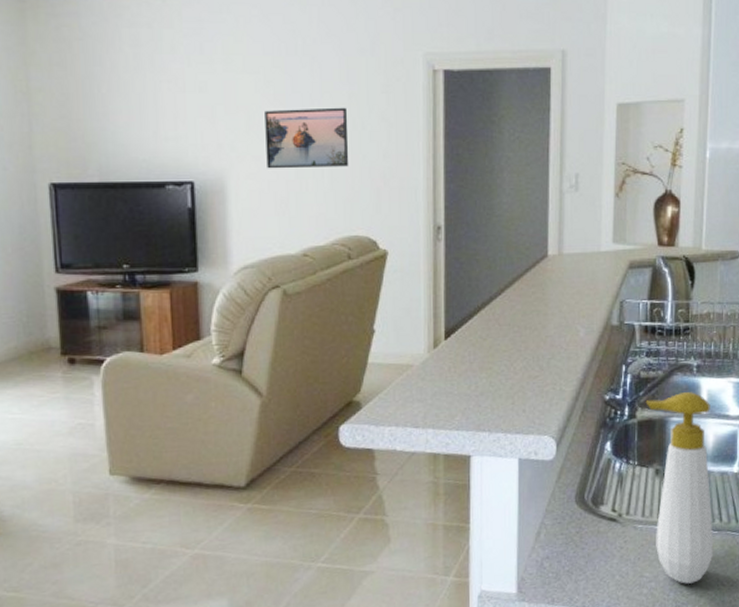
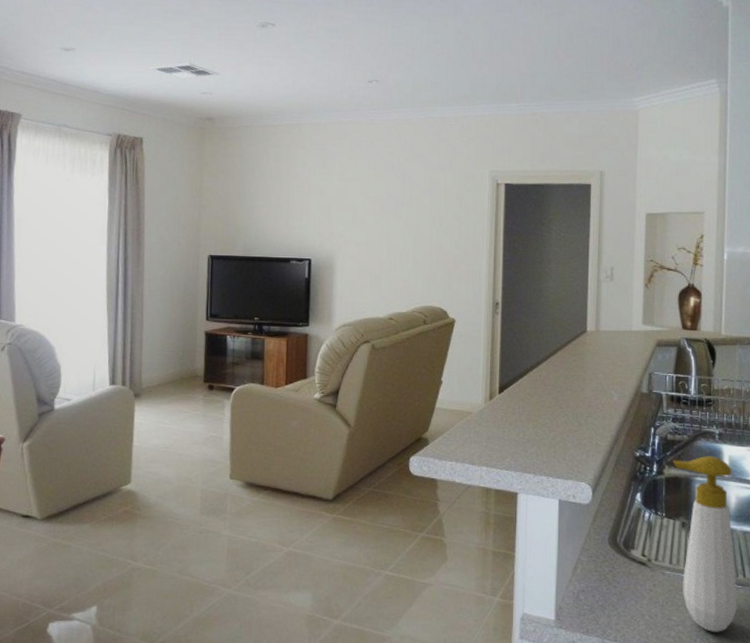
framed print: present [265,107,349,169] -> none [366,208,429,253]

